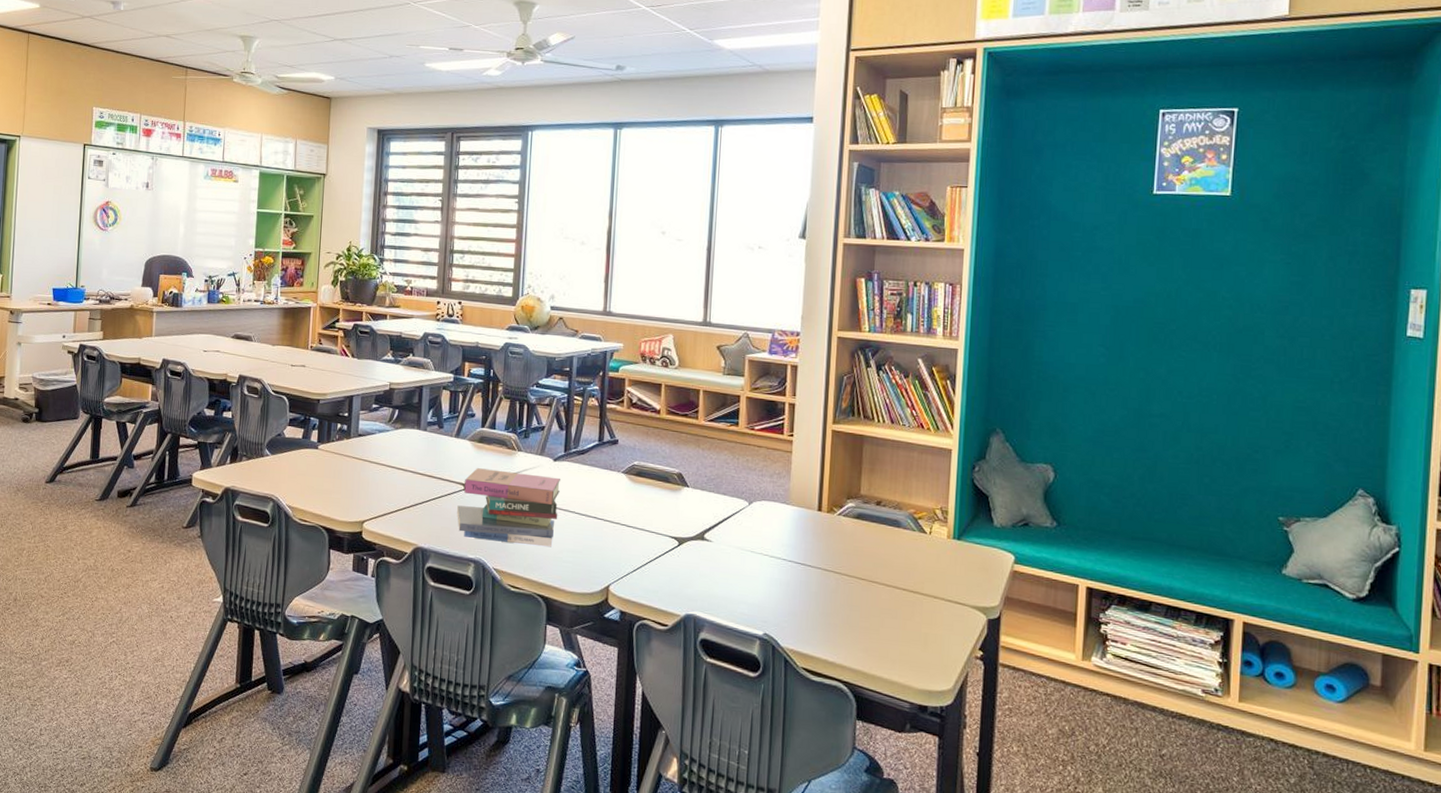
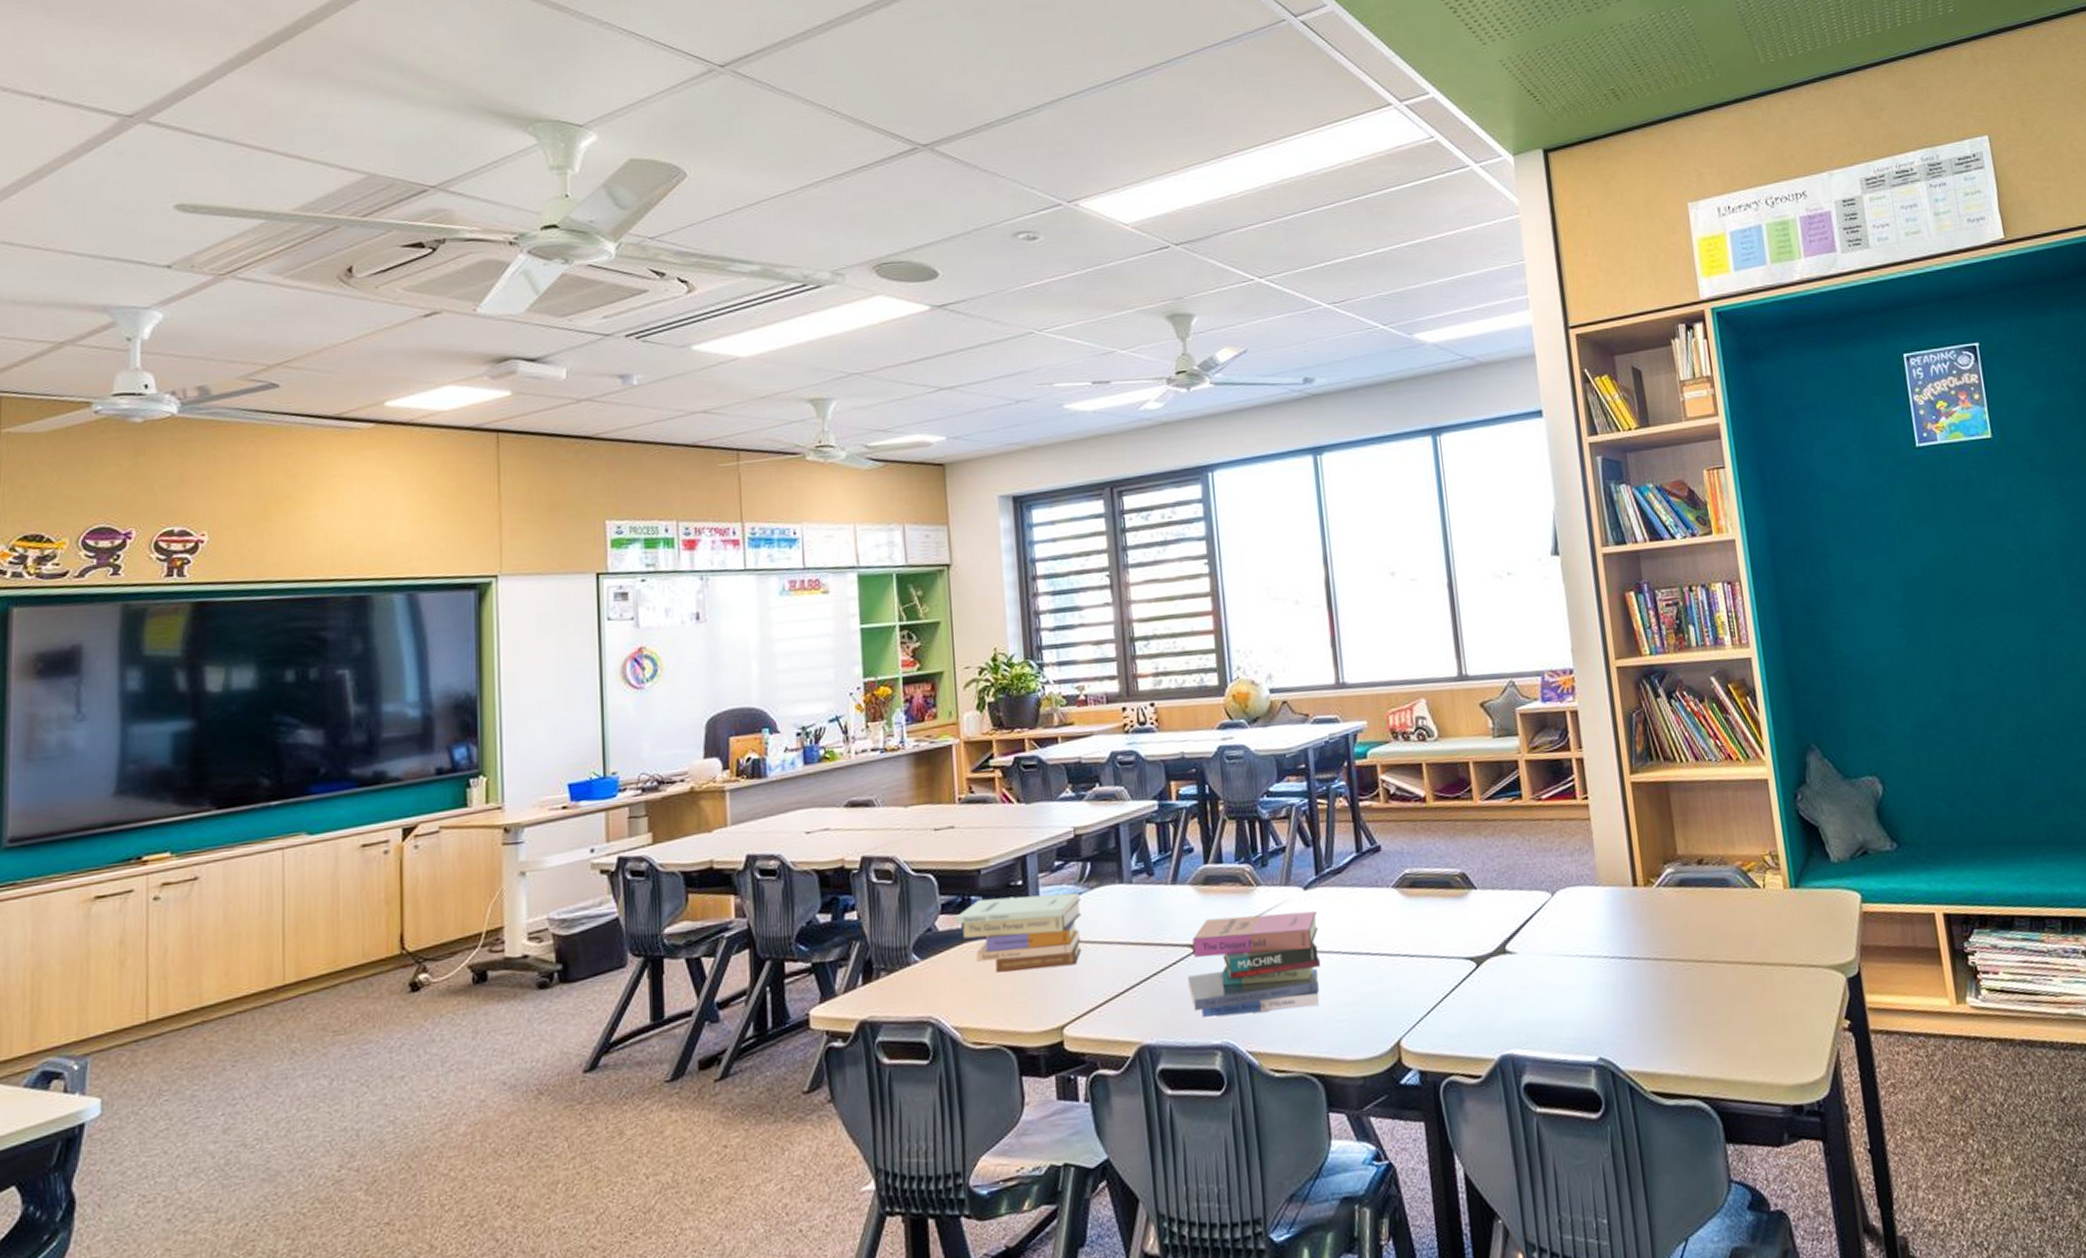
books: none [298,420,388,480] -> present [956,892,1082,973]

